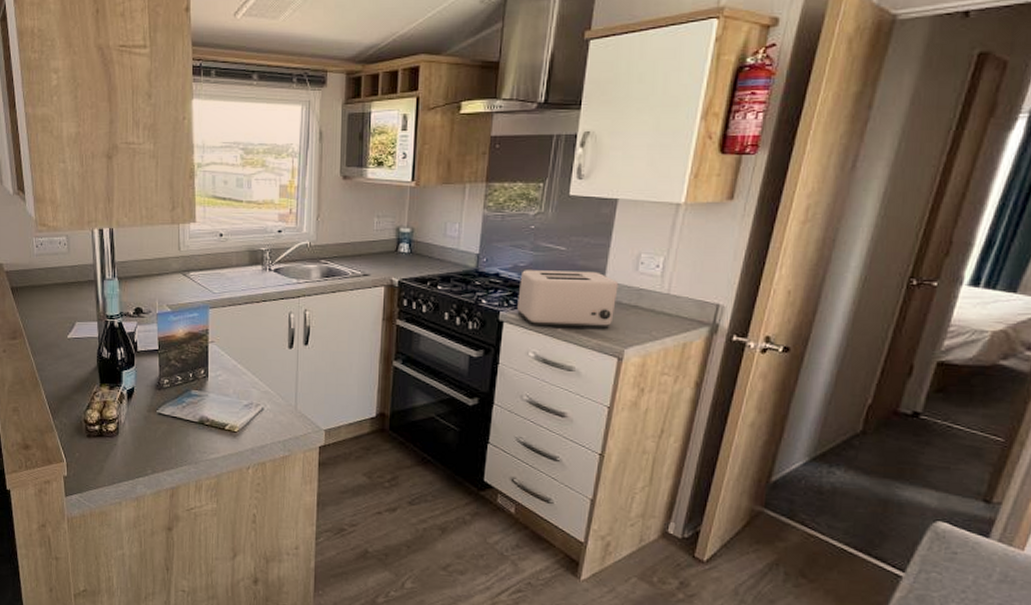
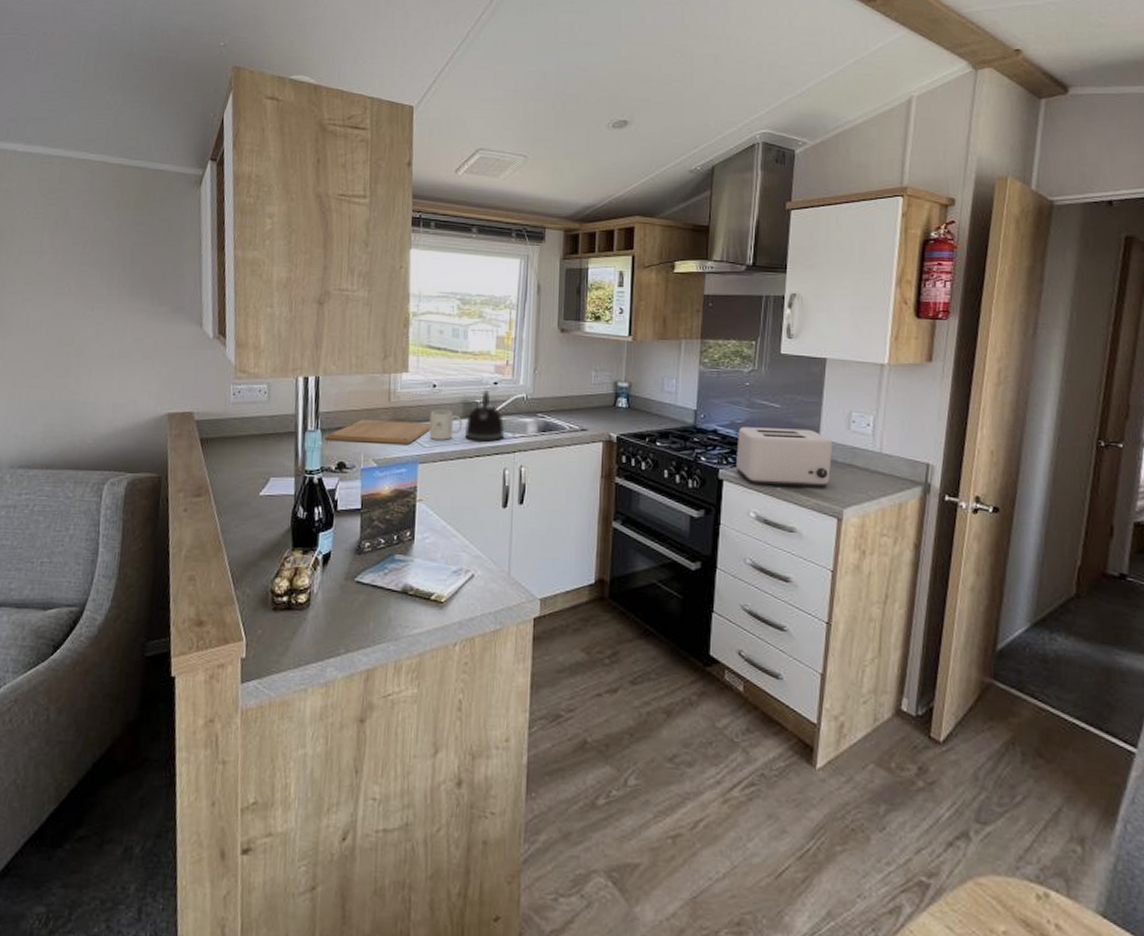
chopping board: none [121,267,219,292] -> present [324,418,431,446]
mug: none [218,258,250,286] -> present [429,410,463,440]
kettle: none [251,237,290,289] -> present [464,389,505,443]

